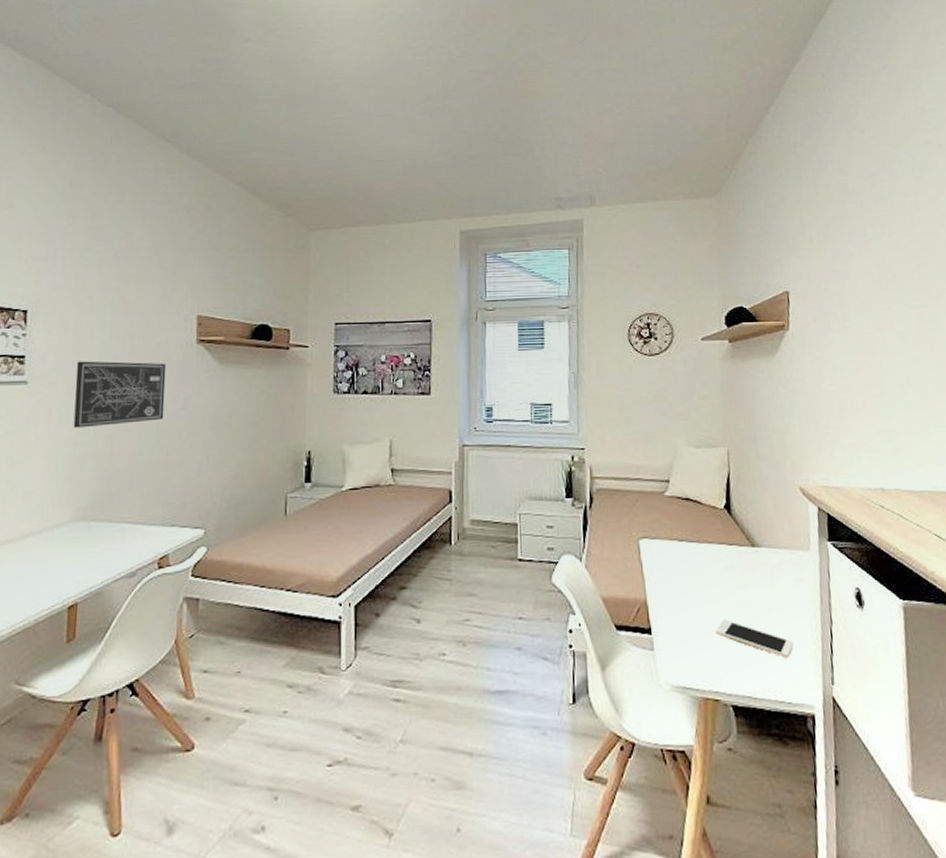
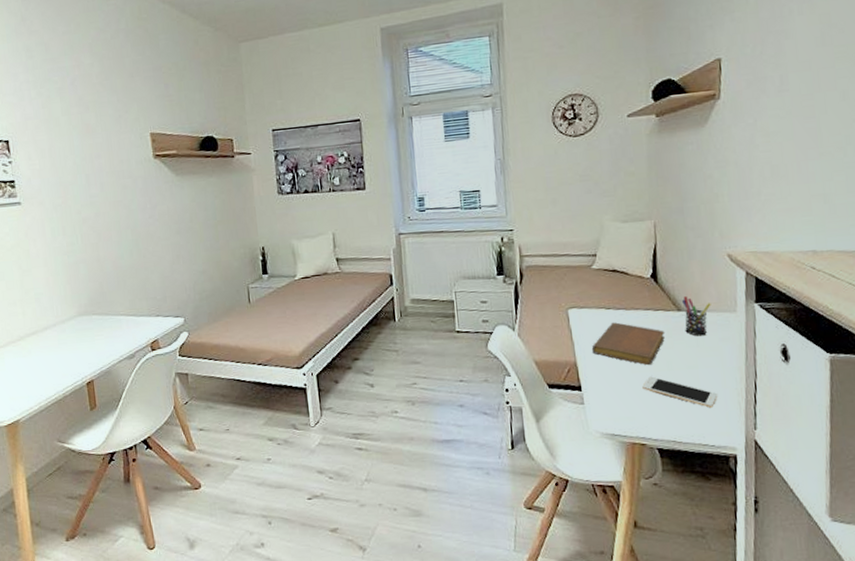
wall art: present [73,361,167,428] -> none [57,178,136,239]
notebook: none [663,556,739,607] -> present [591,322,665,366]
pen holder: none [756,531,785,576] -> present [682,296,711,336]

